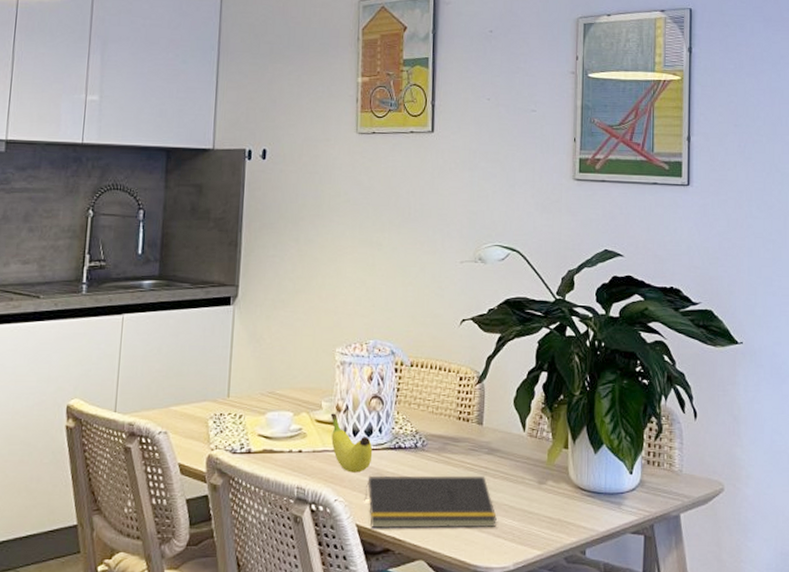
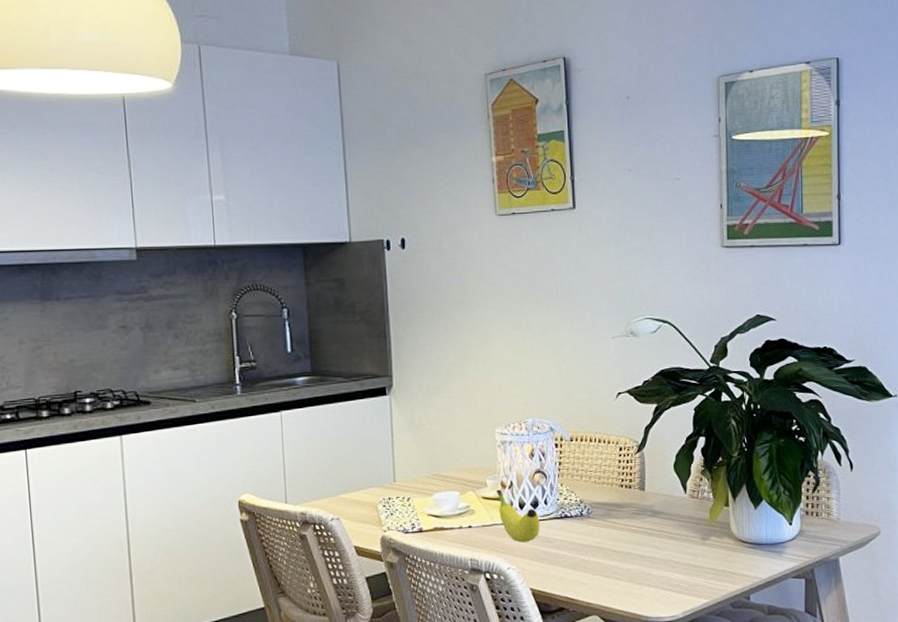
notepad: present [364,475,497,528] -> none [536,536,664,590]

